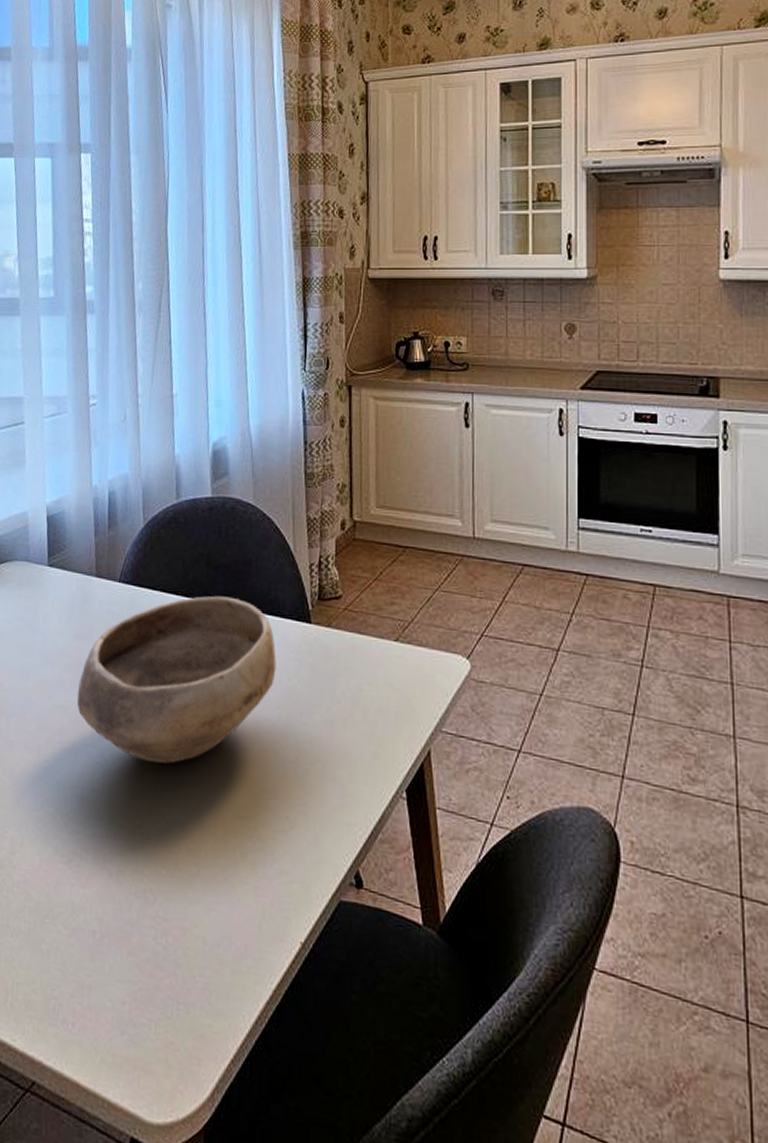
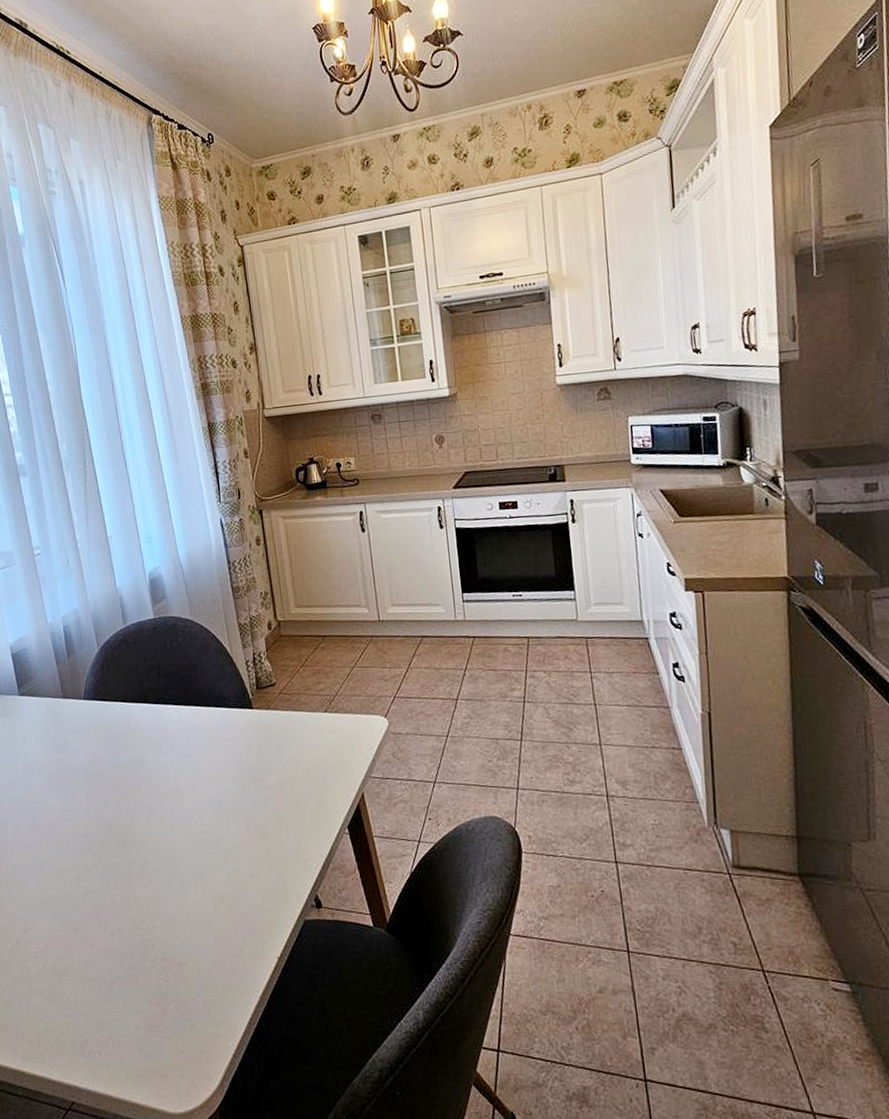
bowl: present [77,595,277,764] -> none [61,697,229,840]

